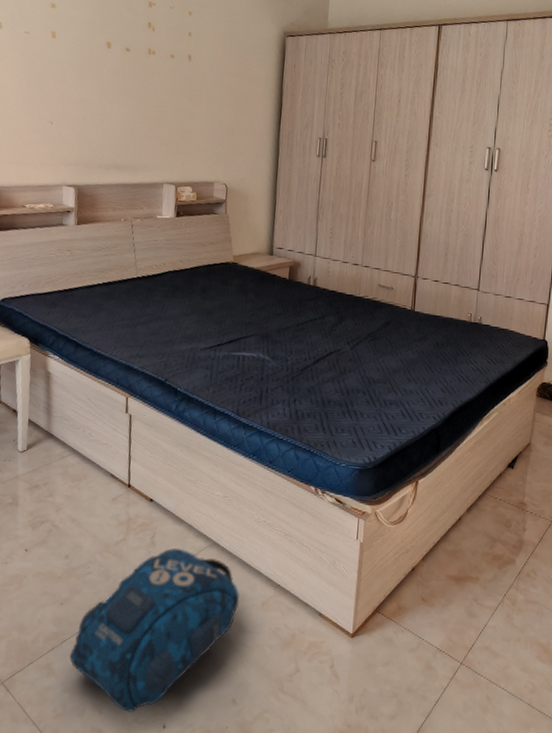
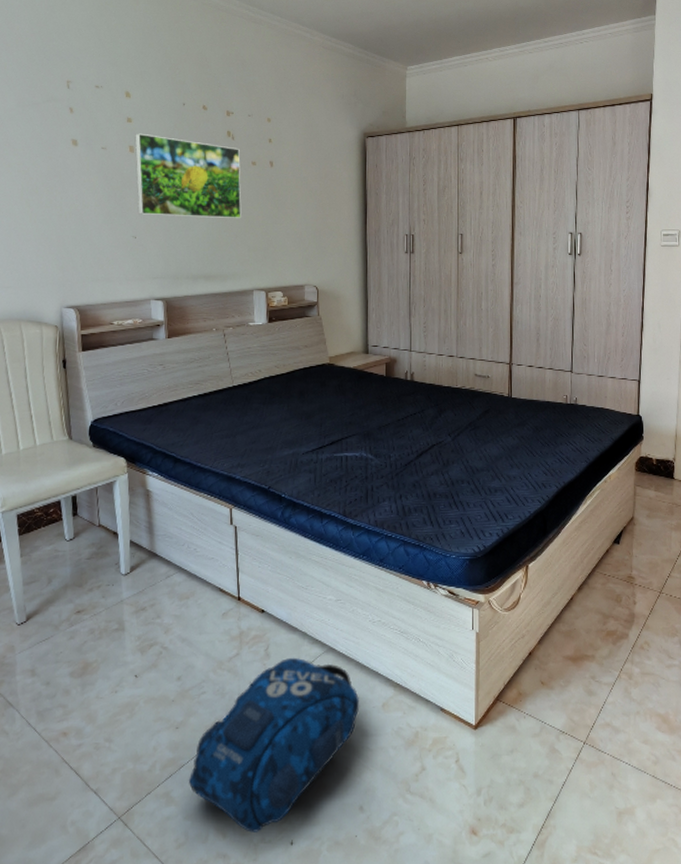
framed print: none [56,19,159,112] -> present [135,133,242,219]

